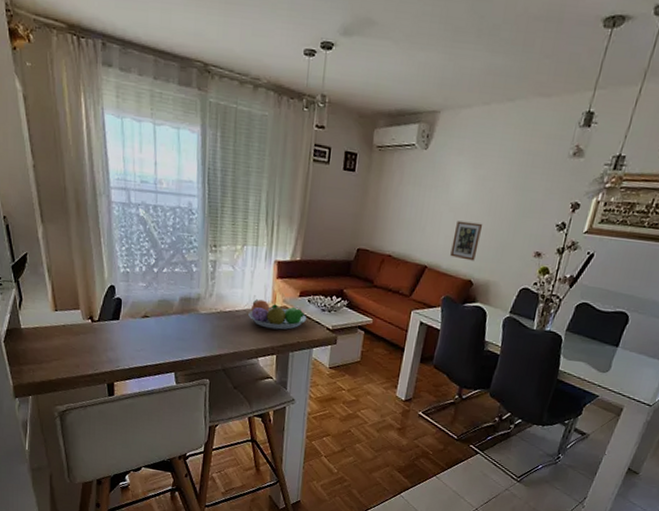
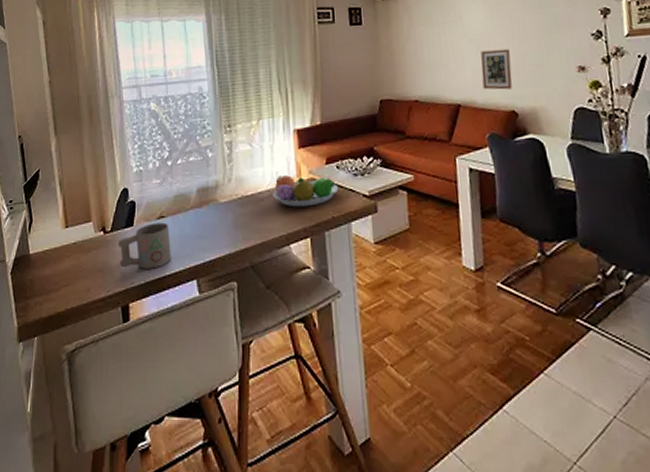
mug: none [104,320,154,358] -> present [117,222,171,269]

